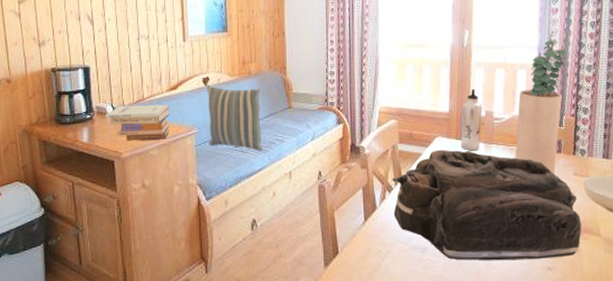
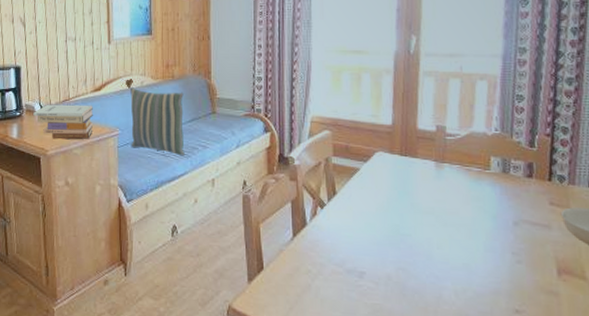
duffel bag: present [392,149,582,261] -> none [325,165,561,300]
water bottle: present [460,88,483,151] -> none [405,100,433,170]
vase: present [514,34,566,173] -> none [472,41,539,201]

